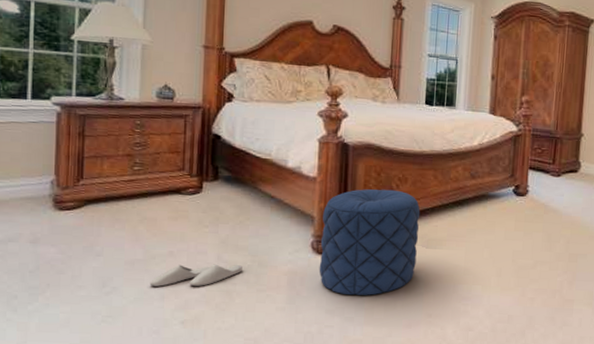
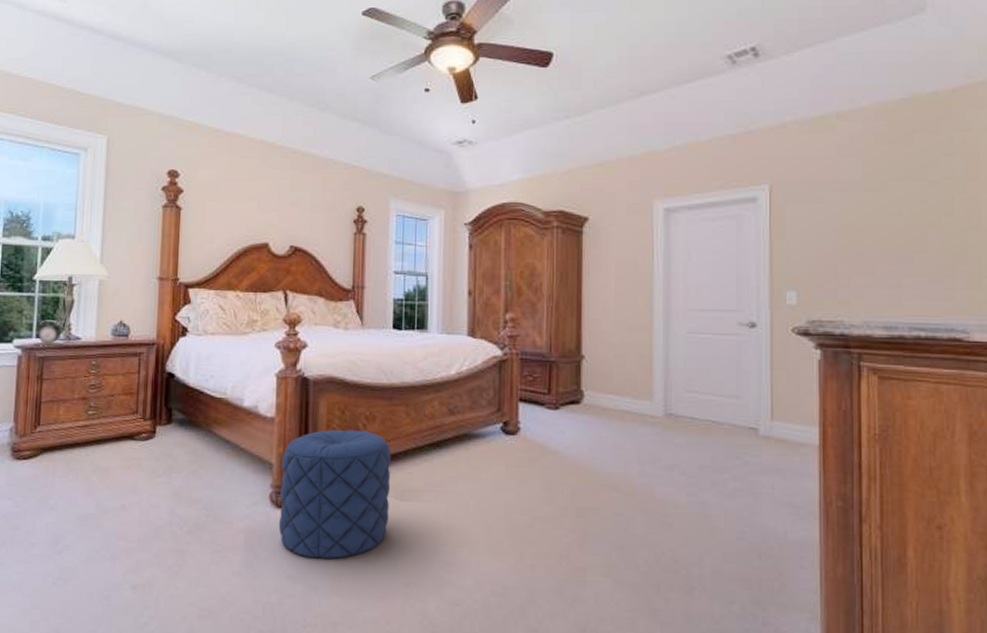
alarm clock: none [74,79,105,106] -> present [34,320,62,347]
slippers: present [149,264,242,287] -> none [101,519,196,545]

